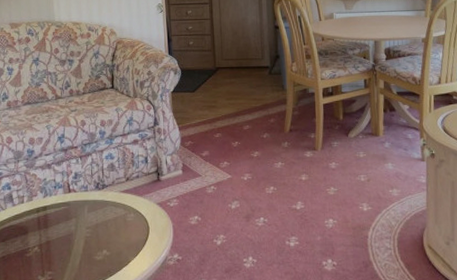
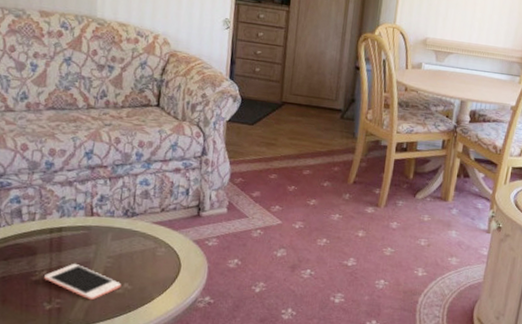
cell phone: none [36,237,101,269] -> present [44,263,122,300]

